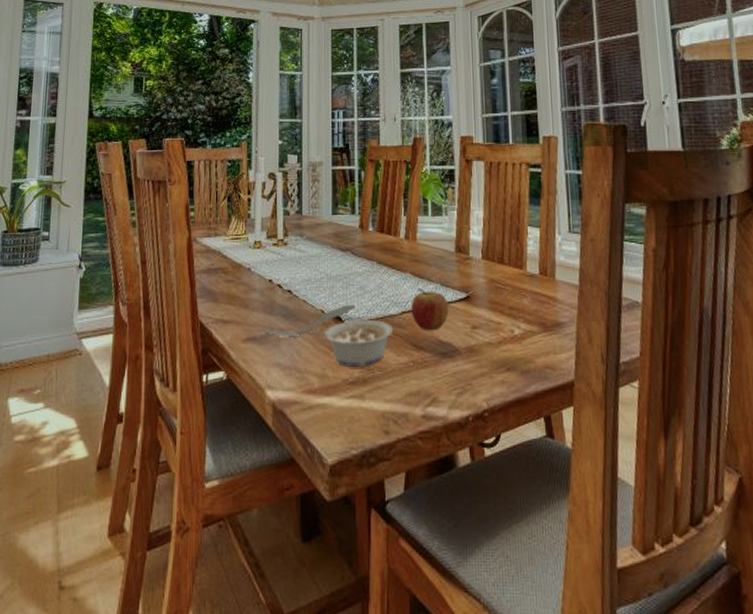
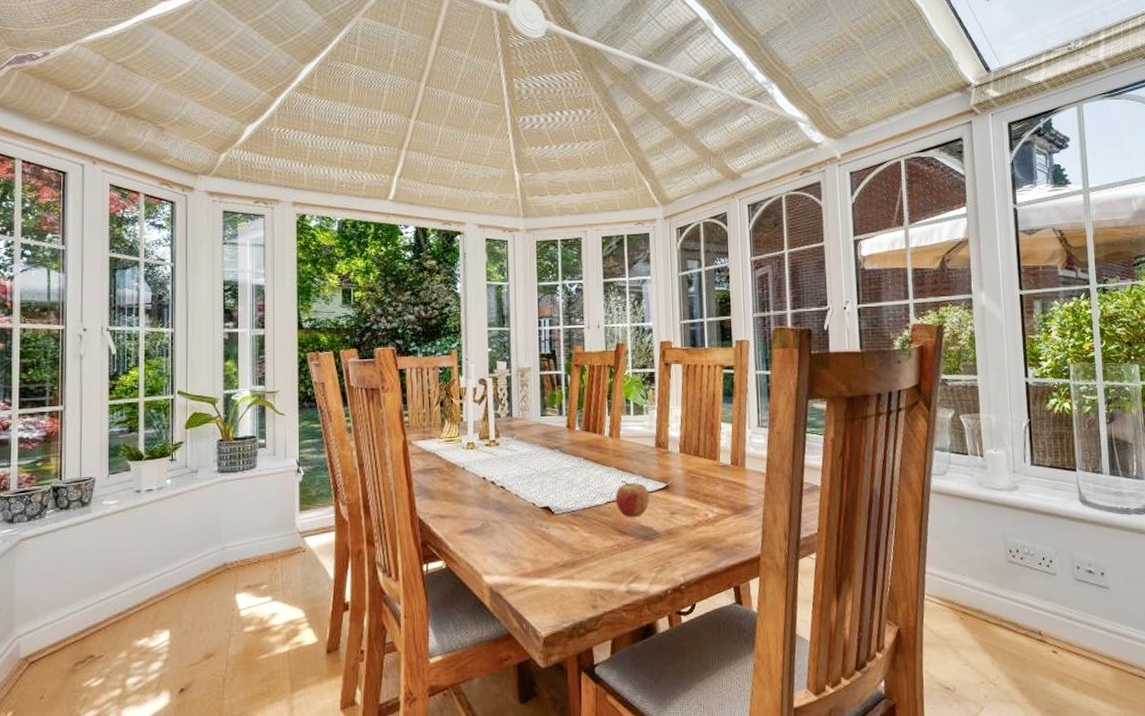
spatula: present [263,305,355,339] -> none [479,497,564,530]
legume: present [311,319,394,368] -> none [523,510,600,553]

